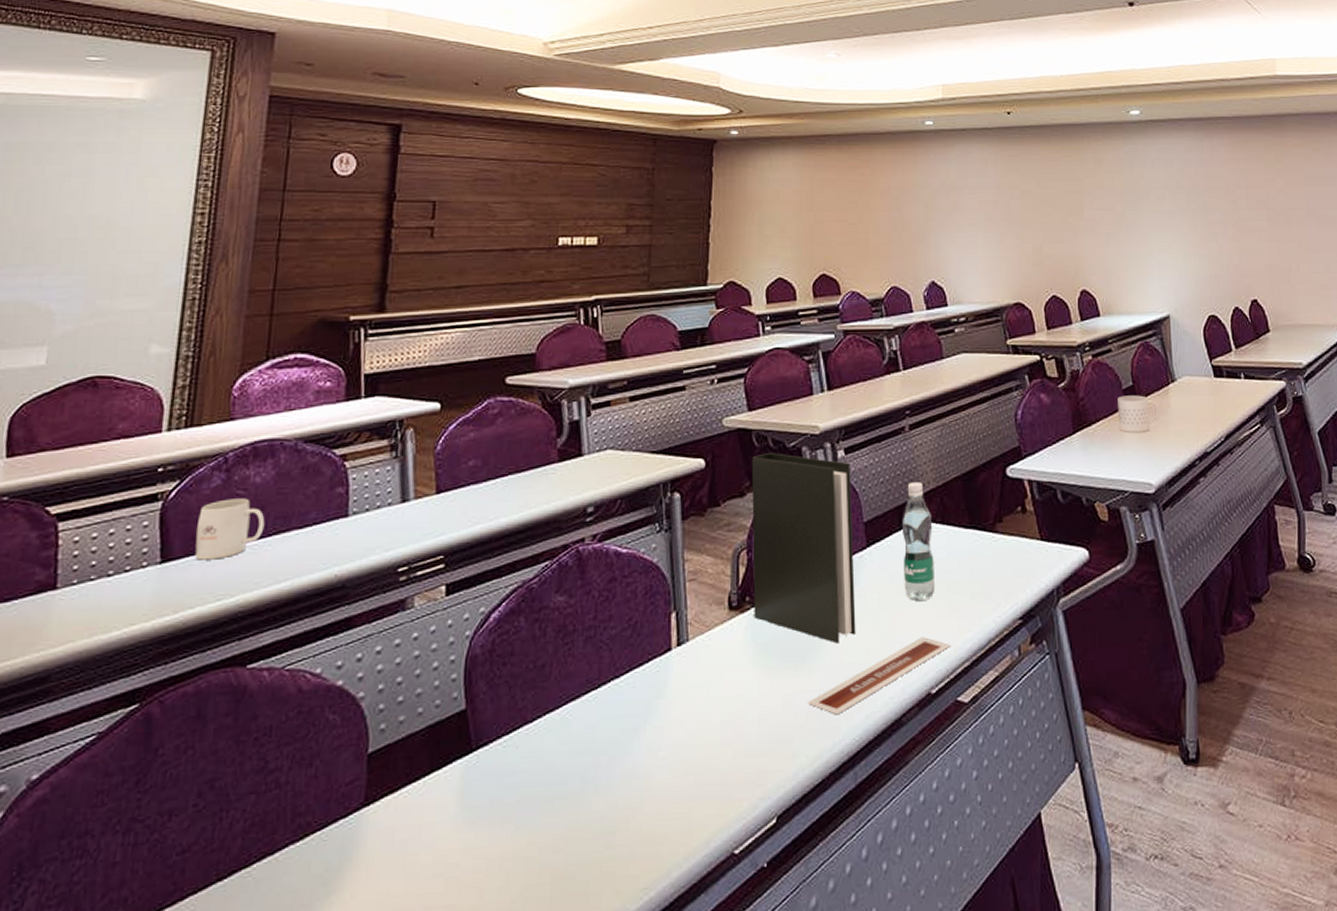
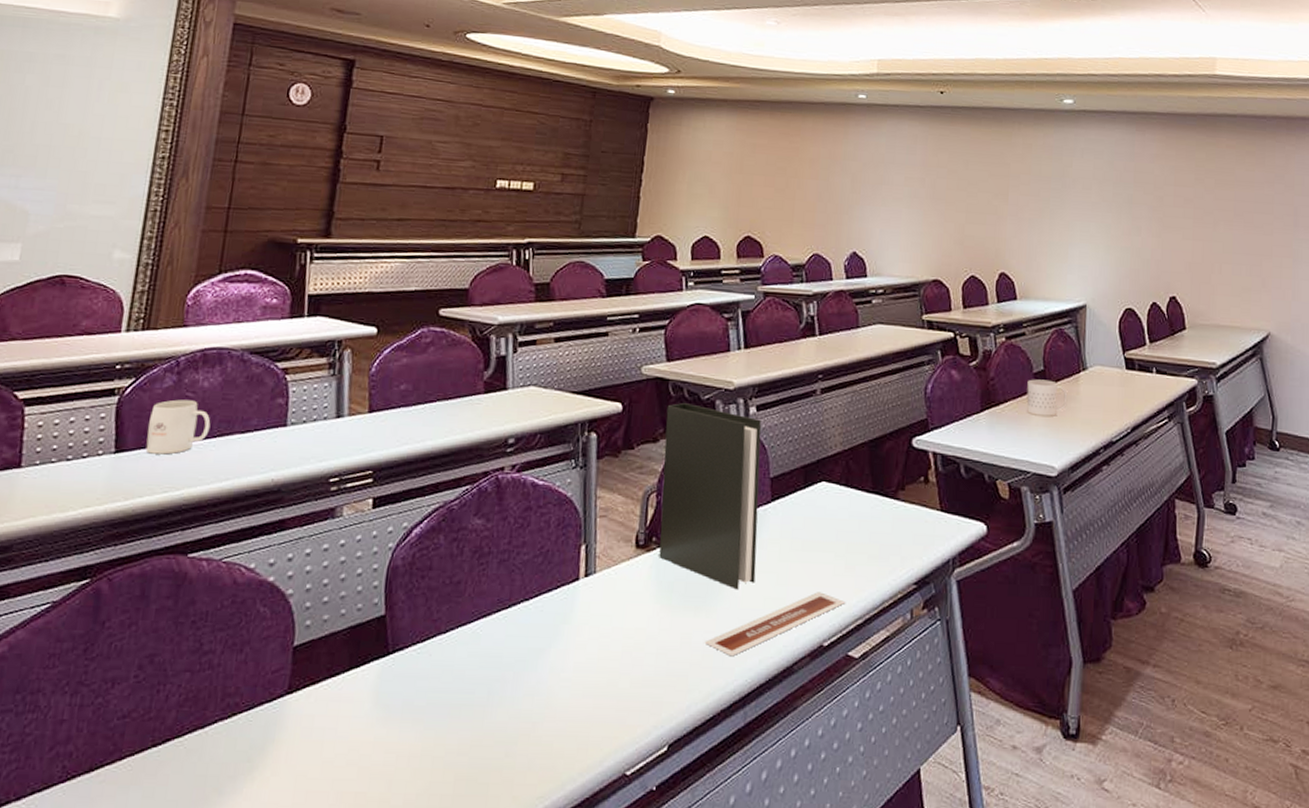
bottle: present [901,482,936,601] -> none [804,444,837,557]

